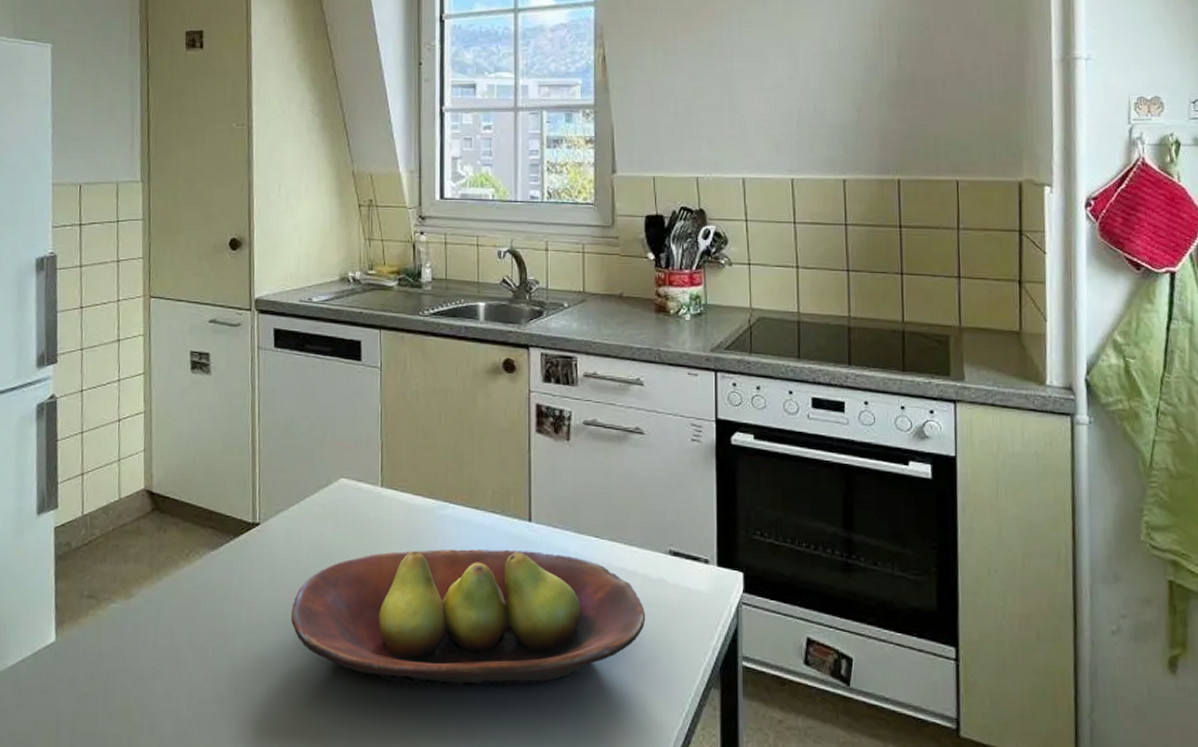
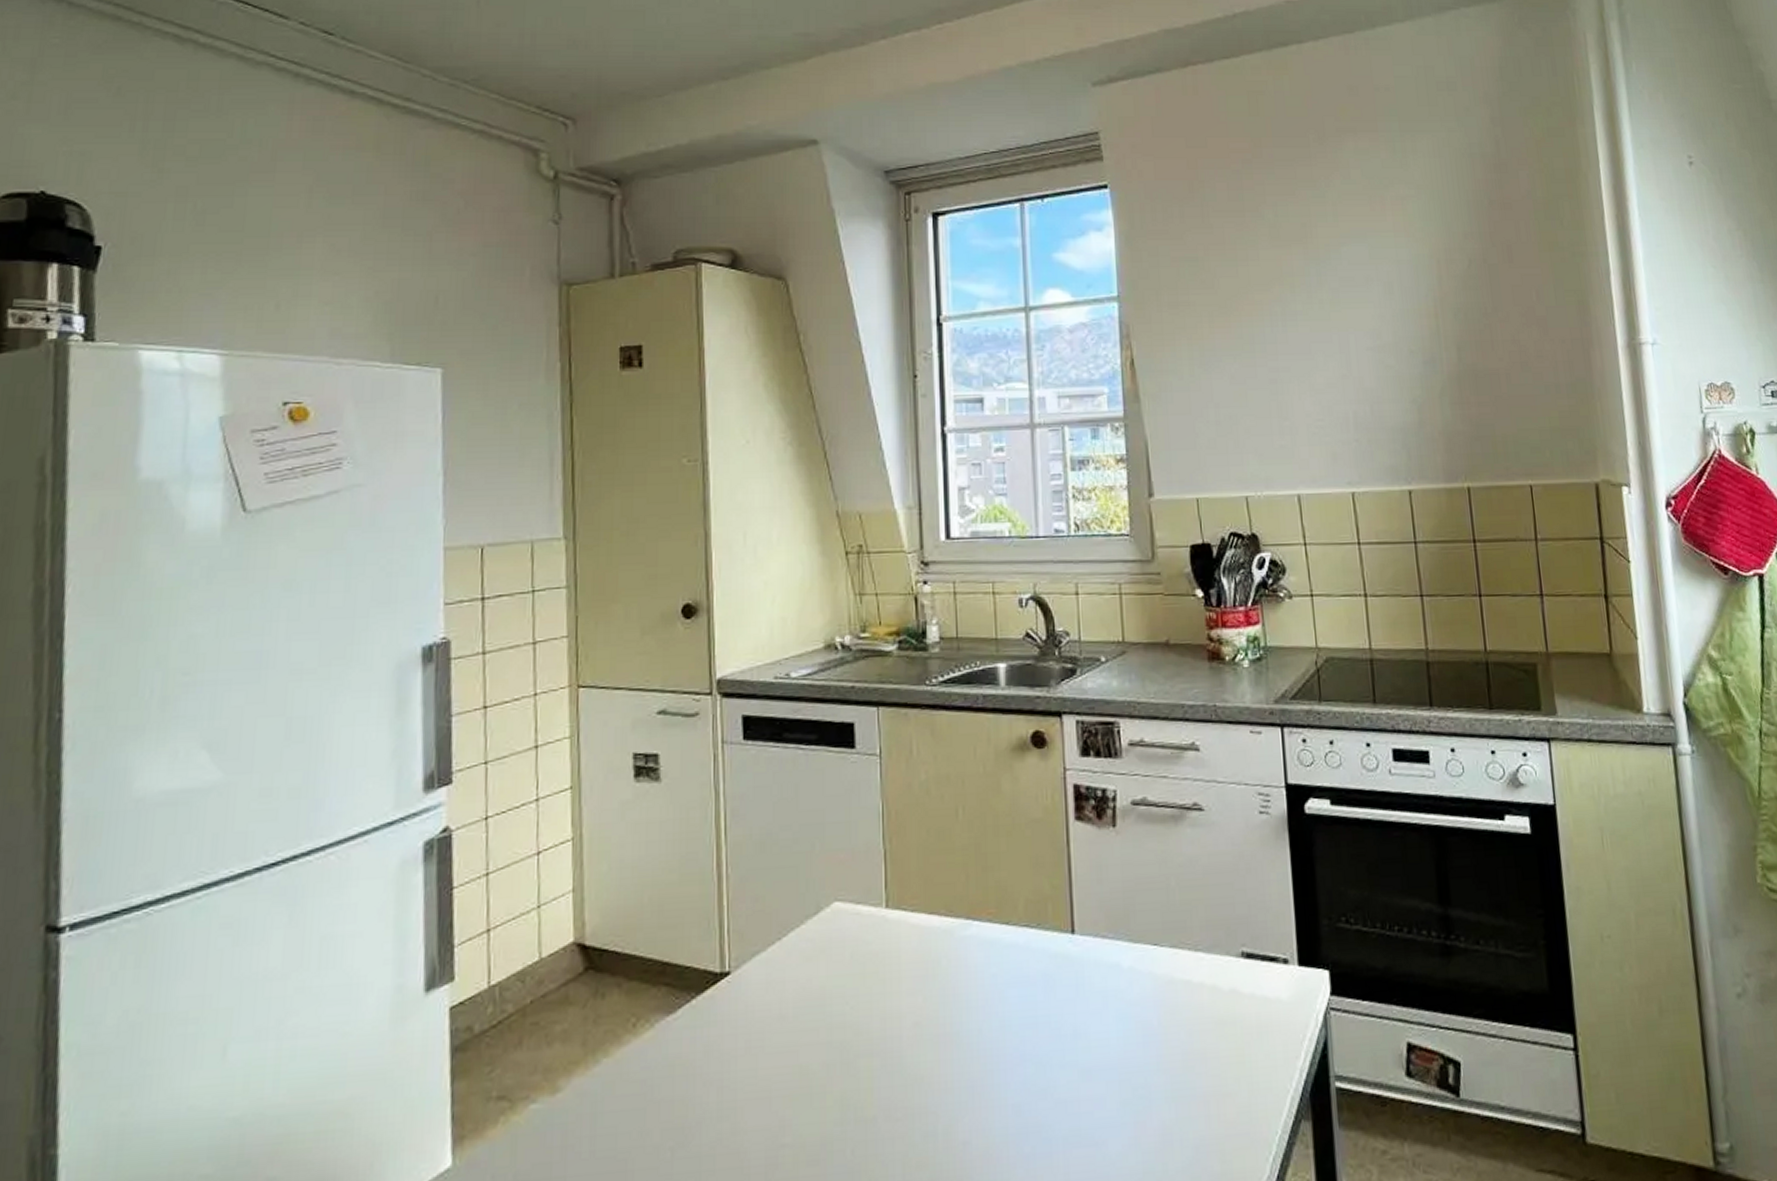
fruit bowl: present [291,549,646,686] -> none [775,970,1219,1164]

